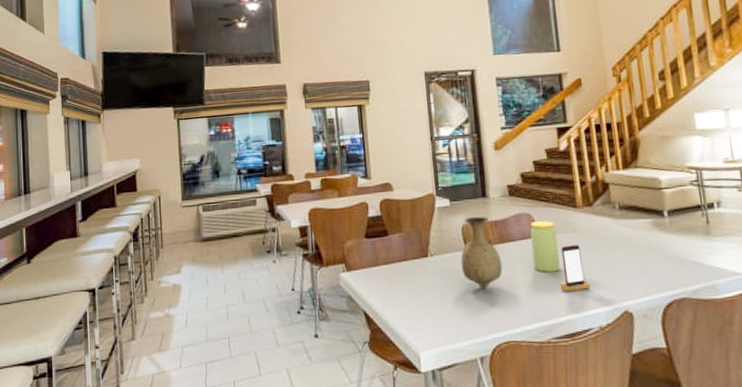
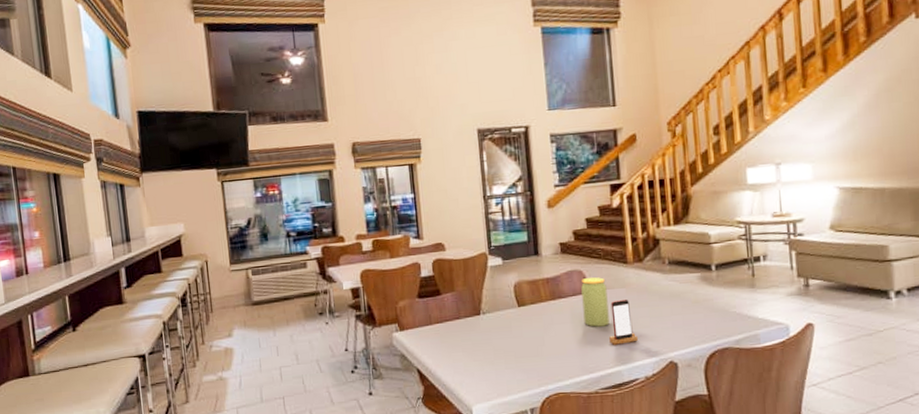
vase: present [460,216,503,289] -> none [512,274,554,345]

